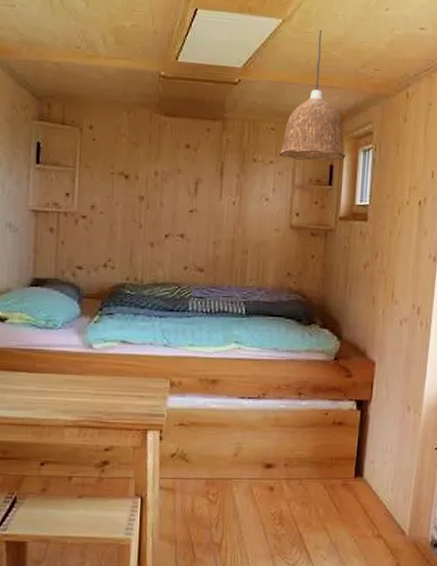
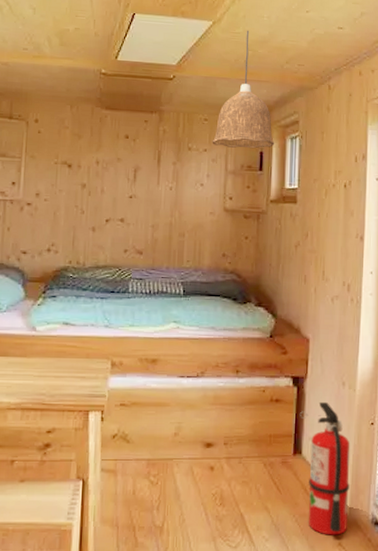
fire extinguisher: none [363,425,412,556] -> present [300,401,349,535]

